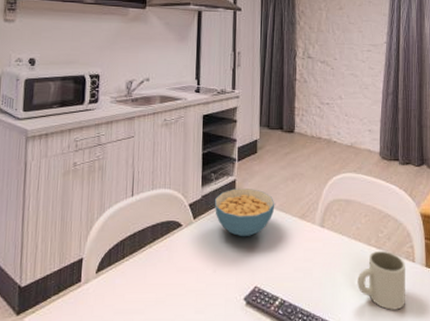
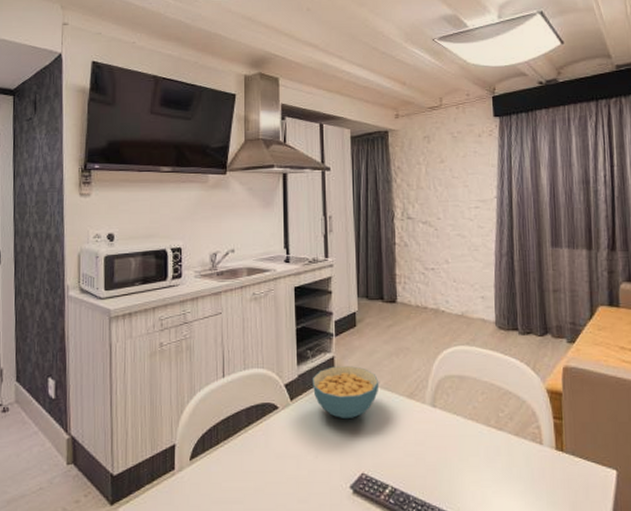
mug: present [357,250,405,310] -> none [477,431,534,499]

